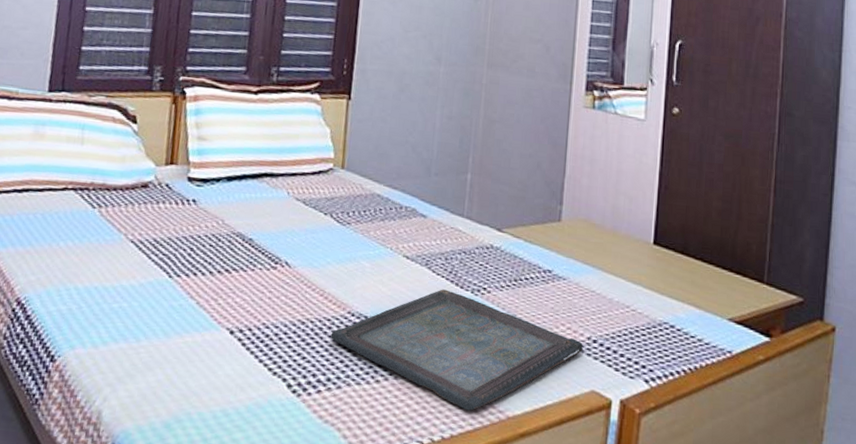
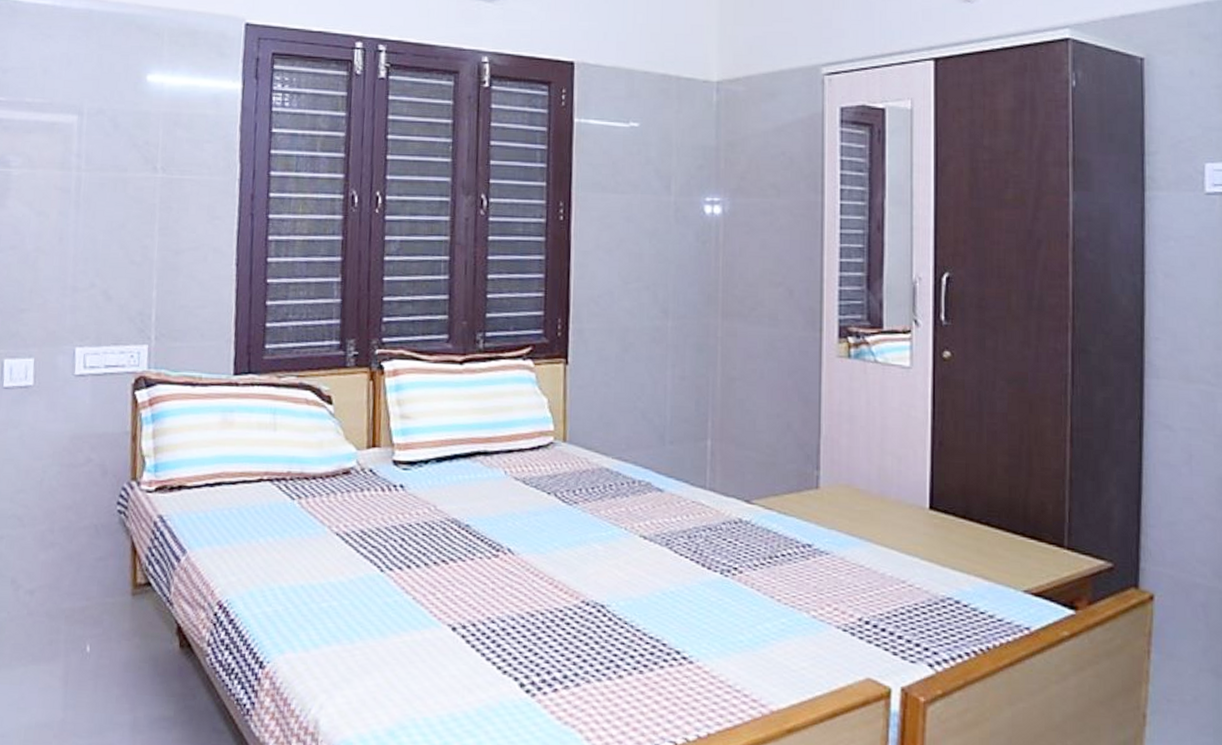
serving tray: present [330,289,584,411] -> none [564,571,855,706]

